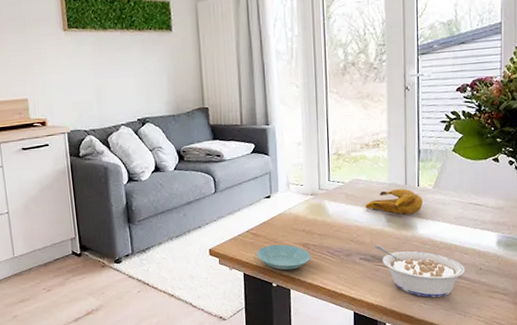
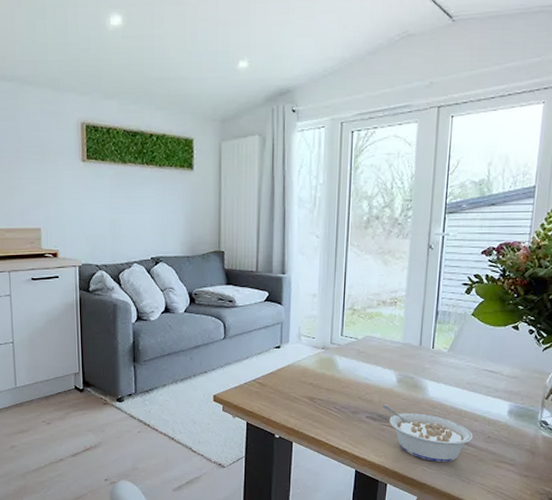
saucer: present [256,244,311,271] -> none [261,395,317,423]
banana: present [365,188,423,215] -> none [376,349,436,376]

